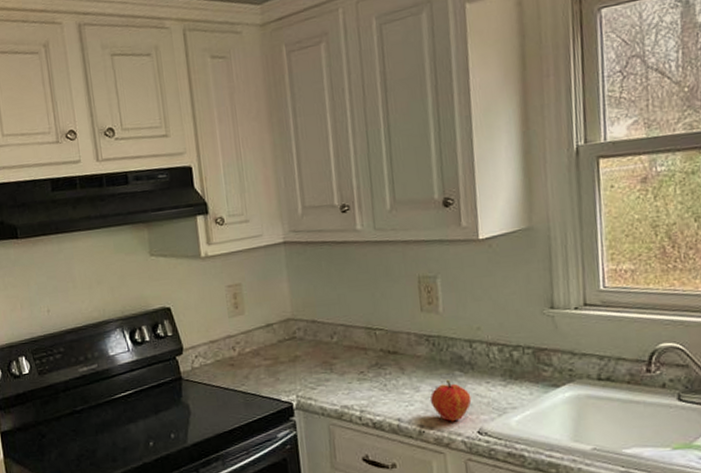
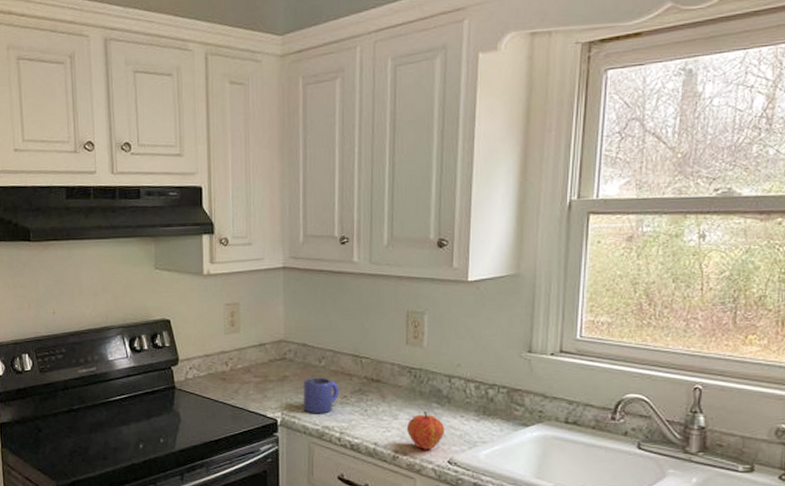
mug: none [316,354,355,394] -> present [303,378,339,414]

